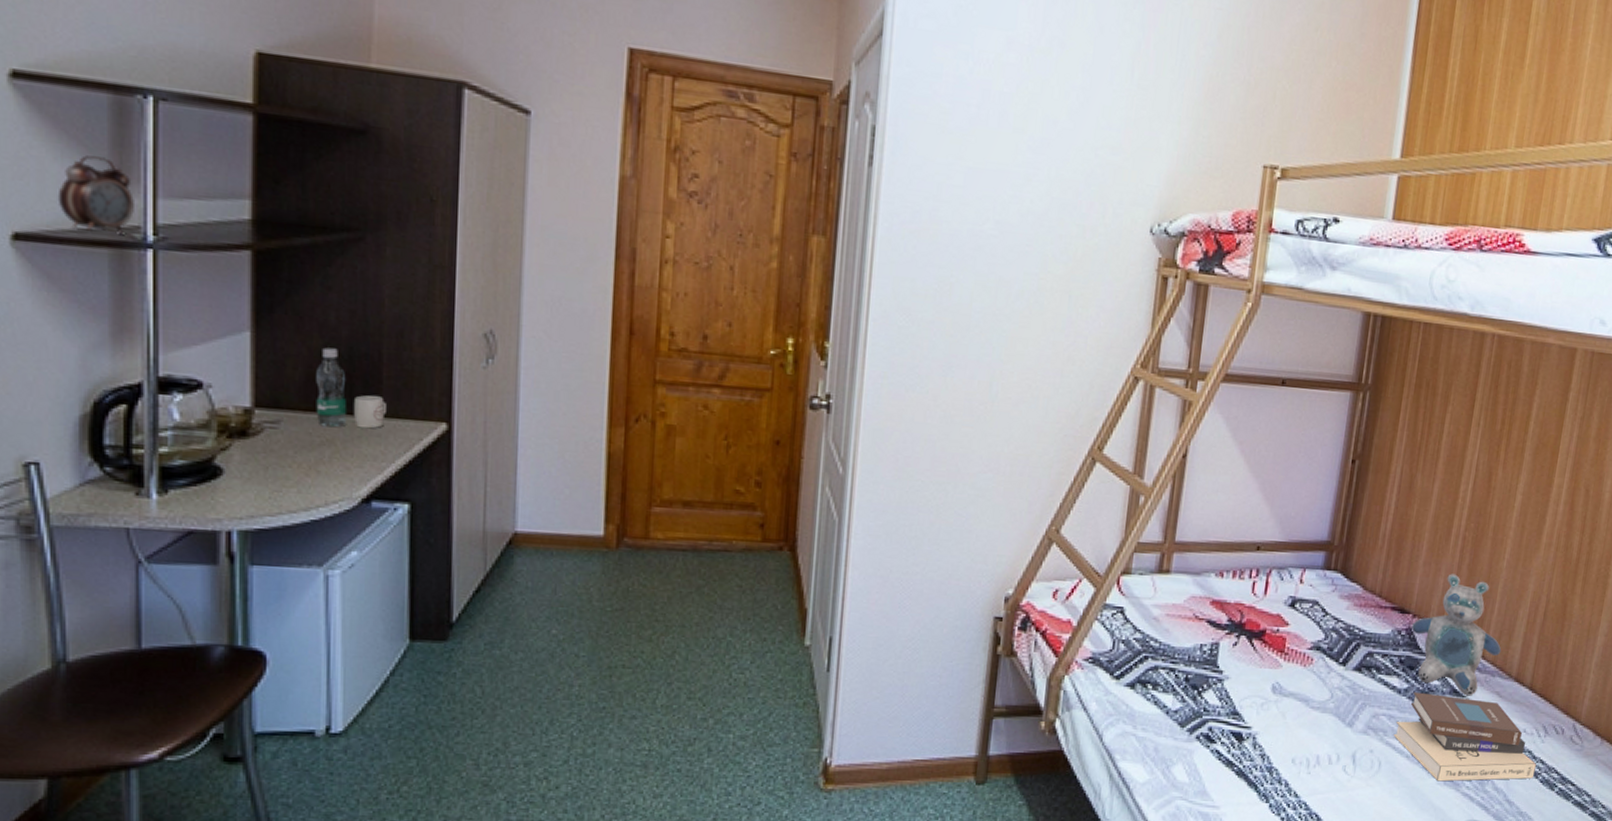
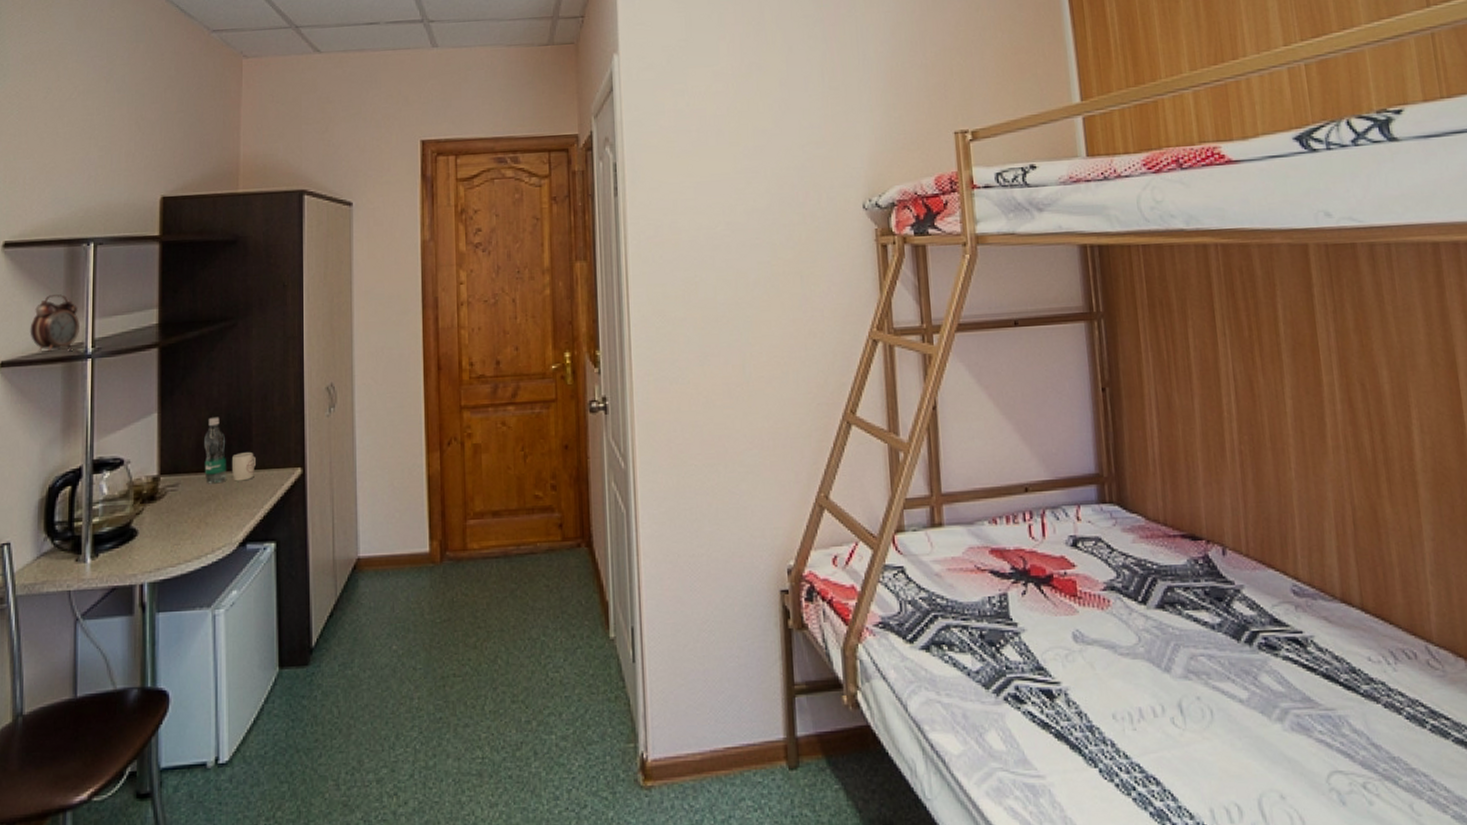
books: present [1393,692,1536,782] -> none [1218,626,1396,728]
polar bear: present [1411,574,1502,696] -> none [1207,491,1316,625]

